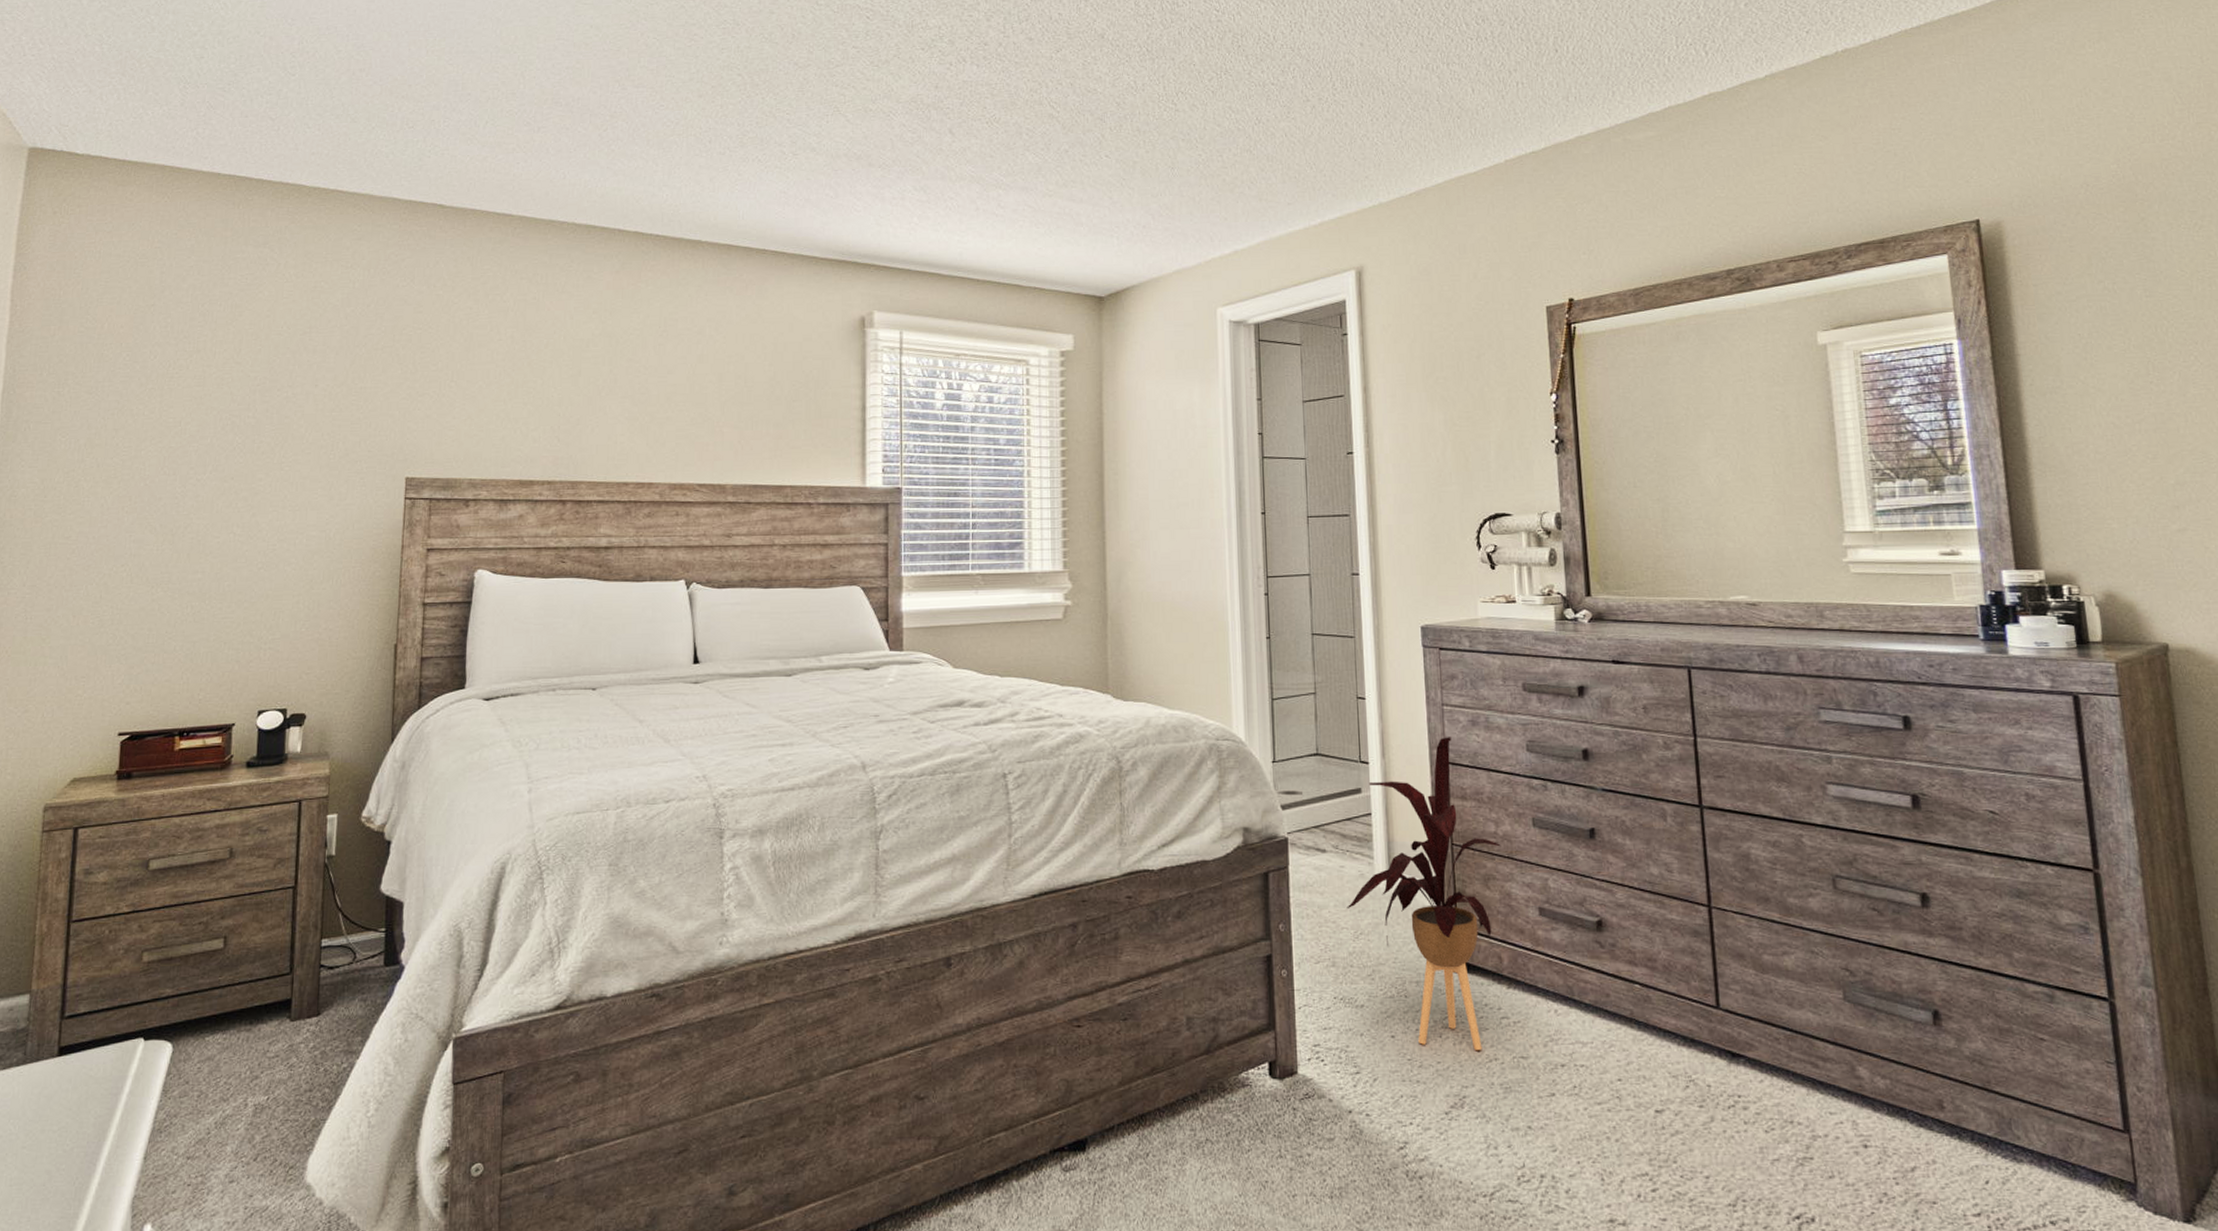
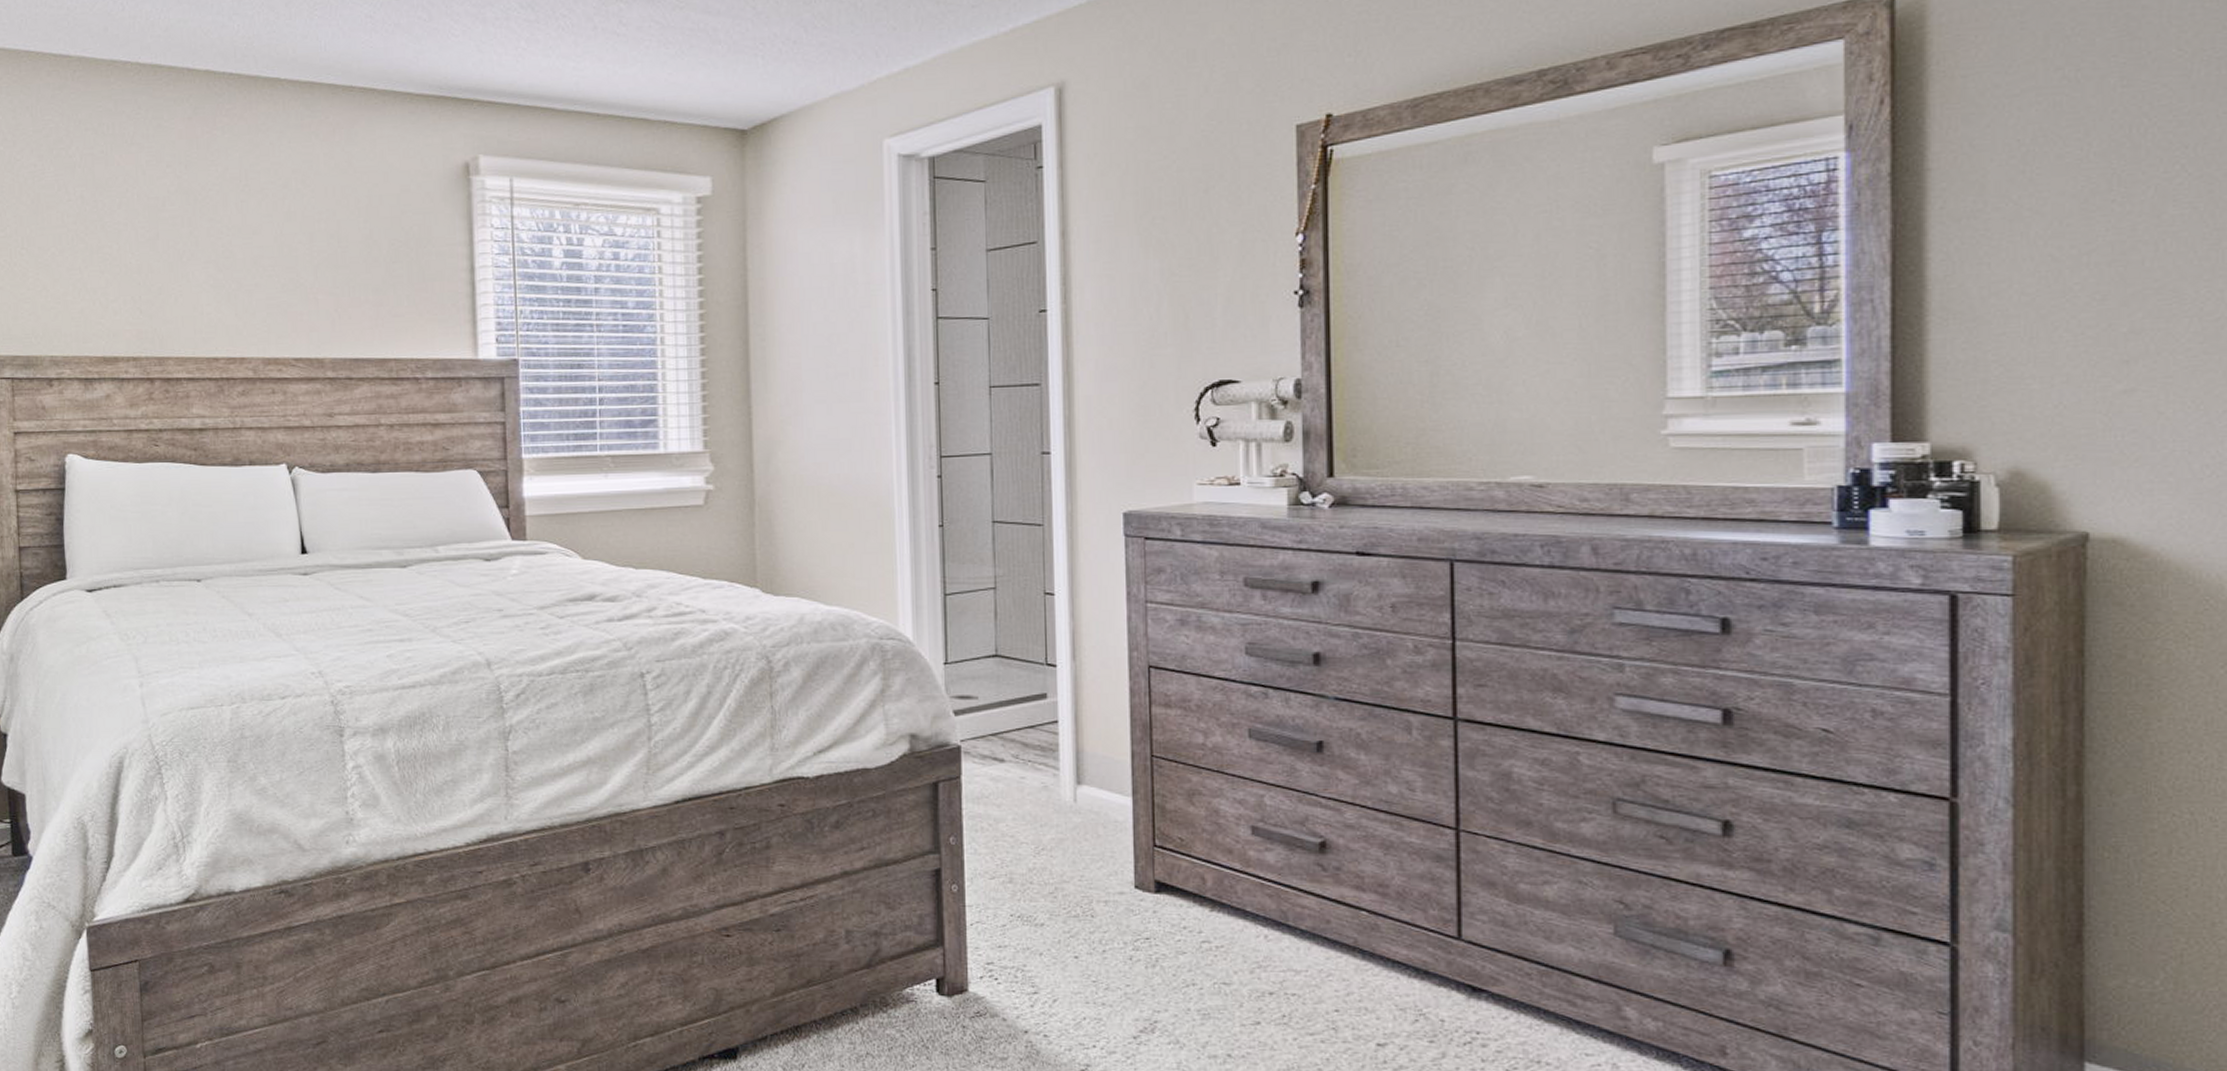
house plant: present [1347,737,1501,1050] -> none [1027,638,1210,974]

